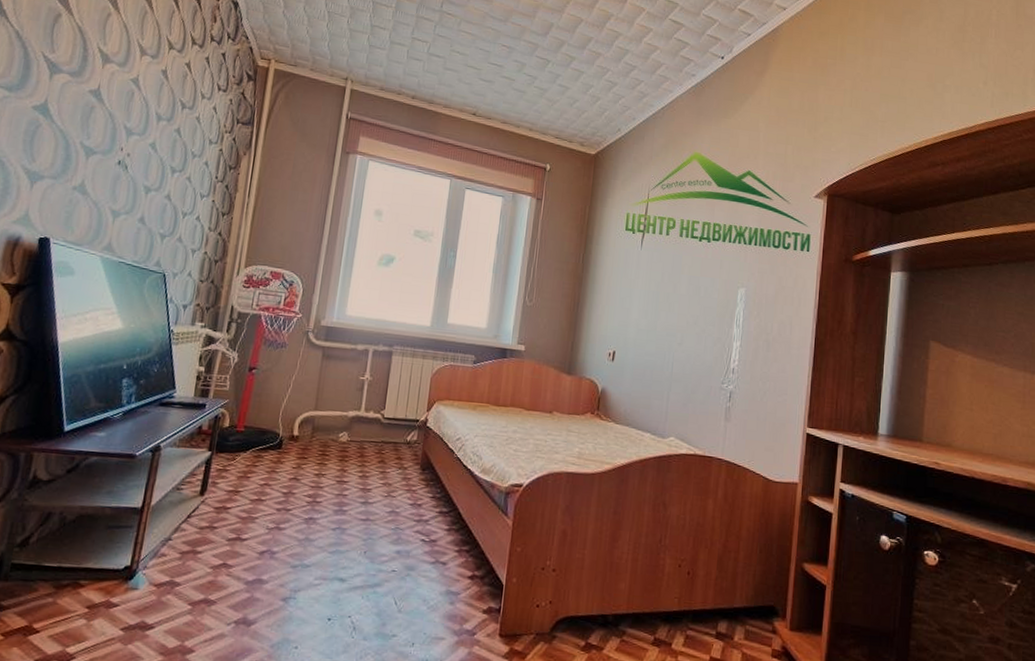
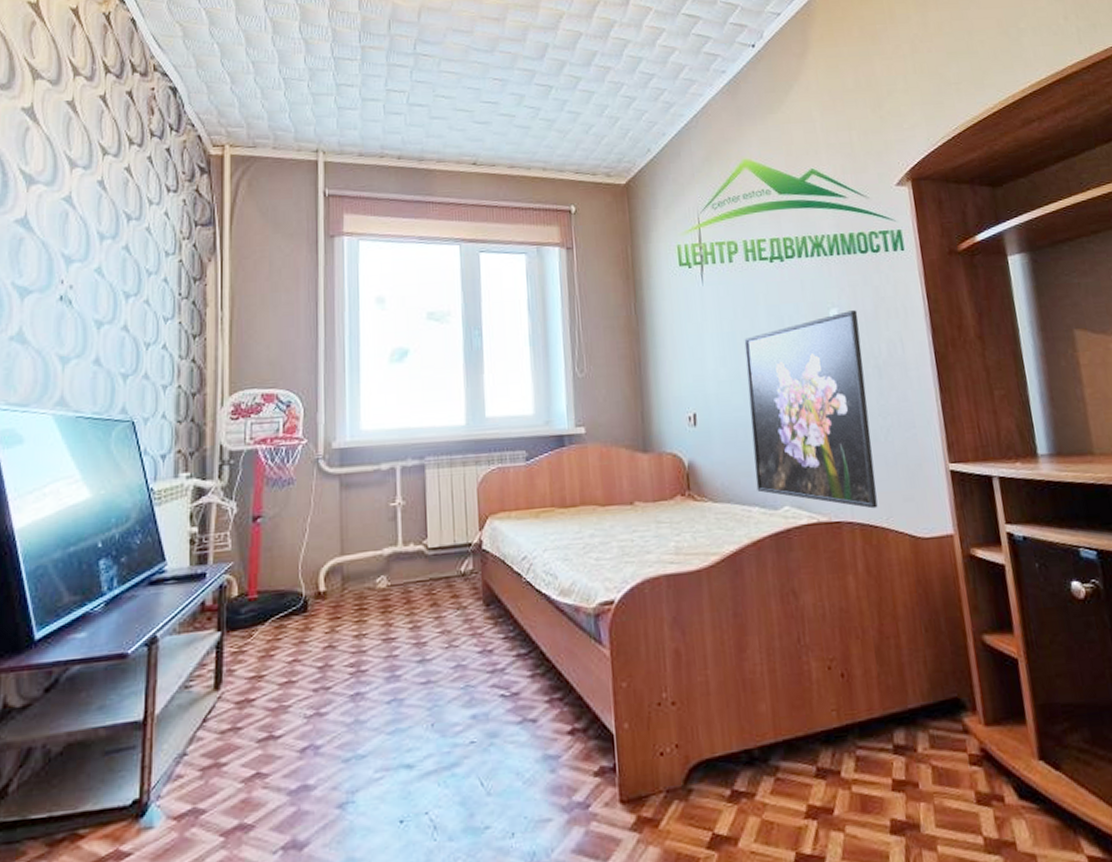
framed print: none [651,292,761,452] -> present [744,310,878,509]

